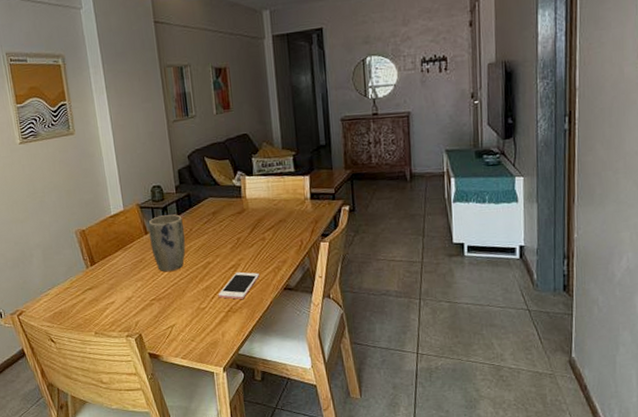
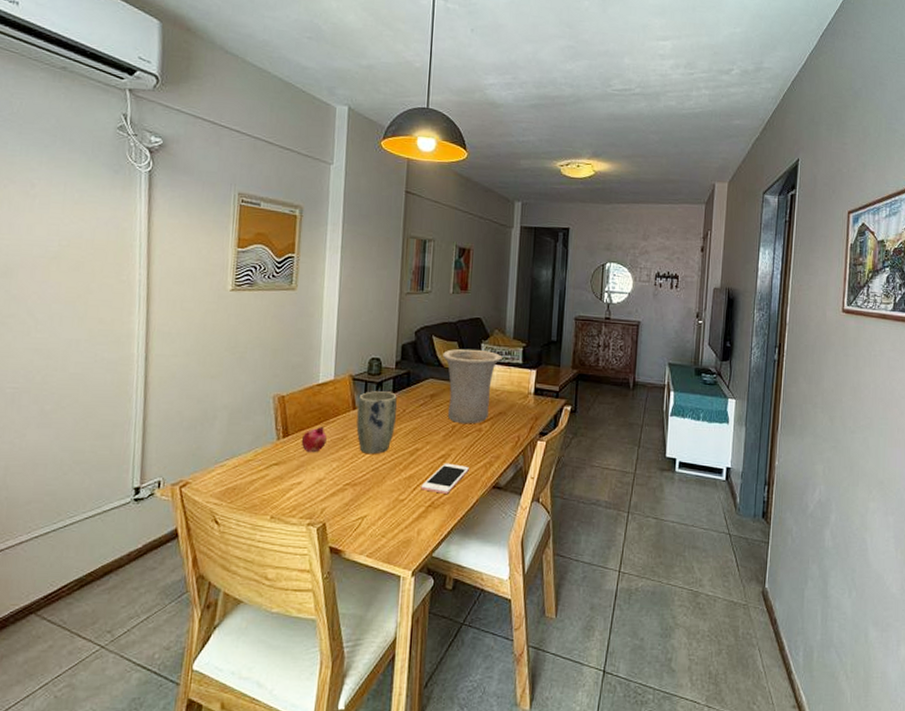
fruit: none [106,252,128,276] -> present [301,426,327,453]
vase: none [217,164,274,235] -> present [443,348,502,424]

